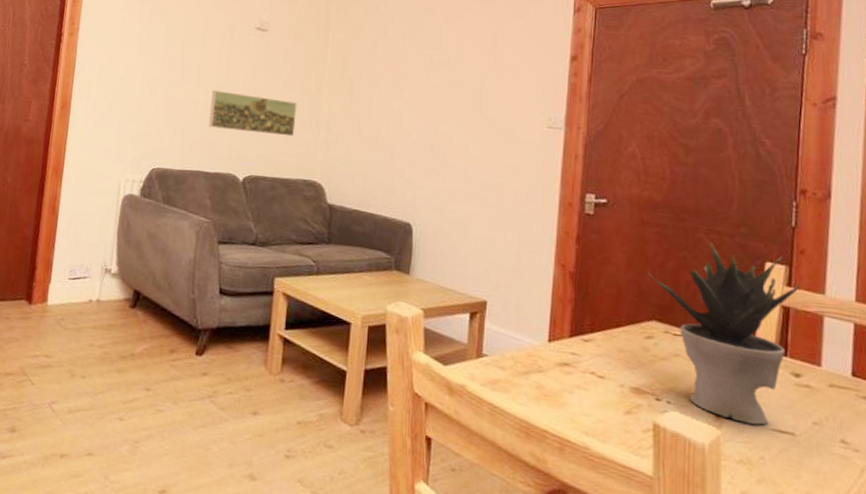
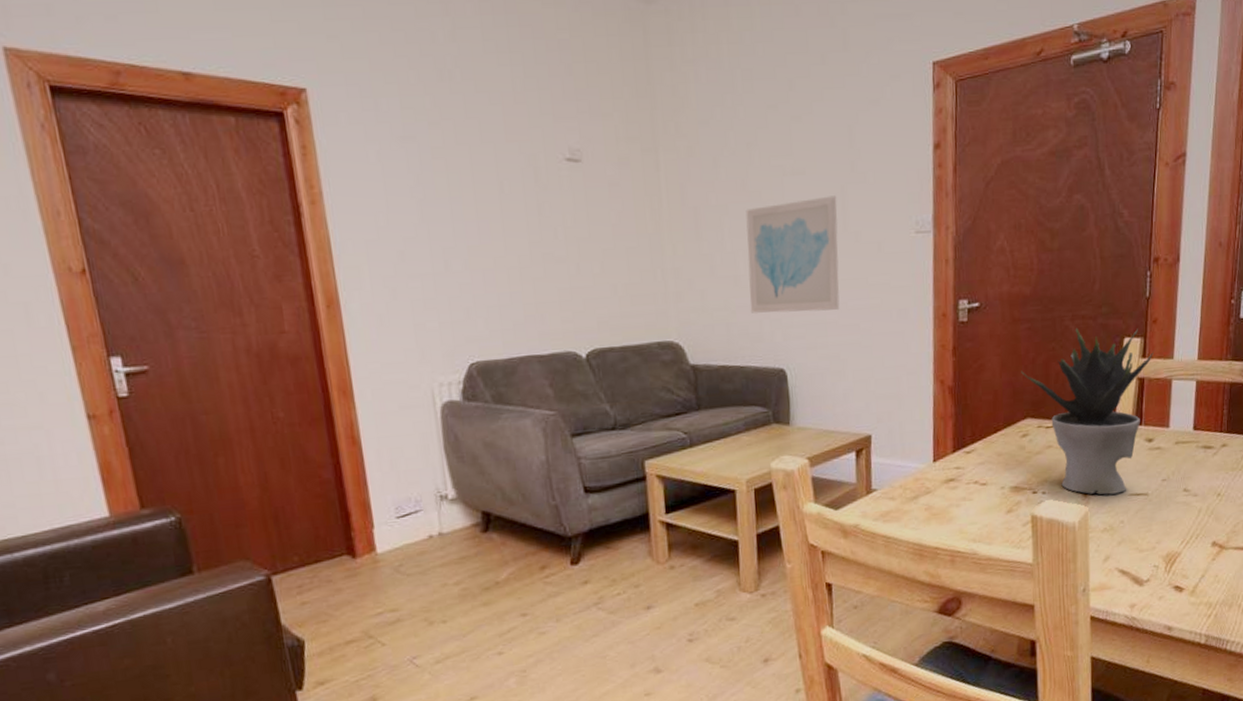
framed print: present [209,90,297,137] -> none [526,249,638,299]
wall art: none [387,85,476,181] -> present [745,196,840,313]

